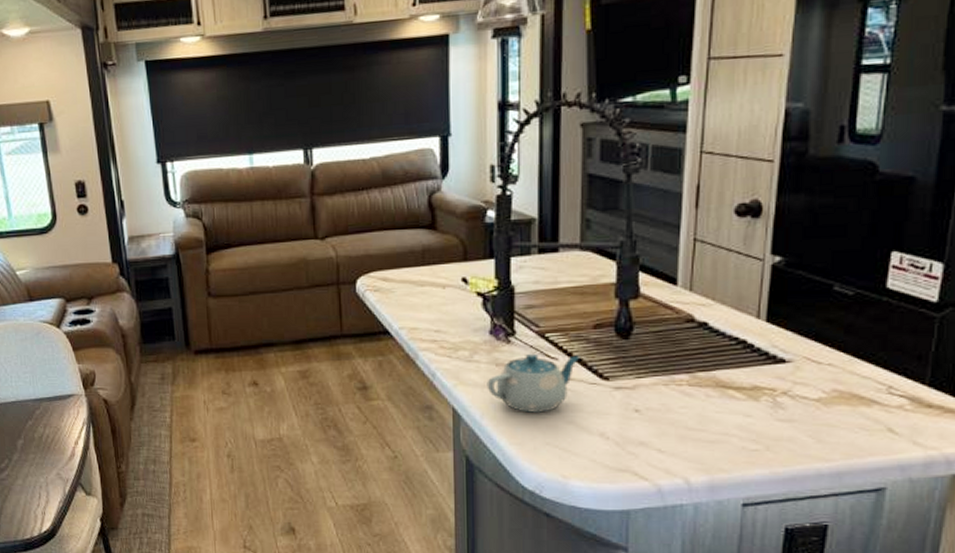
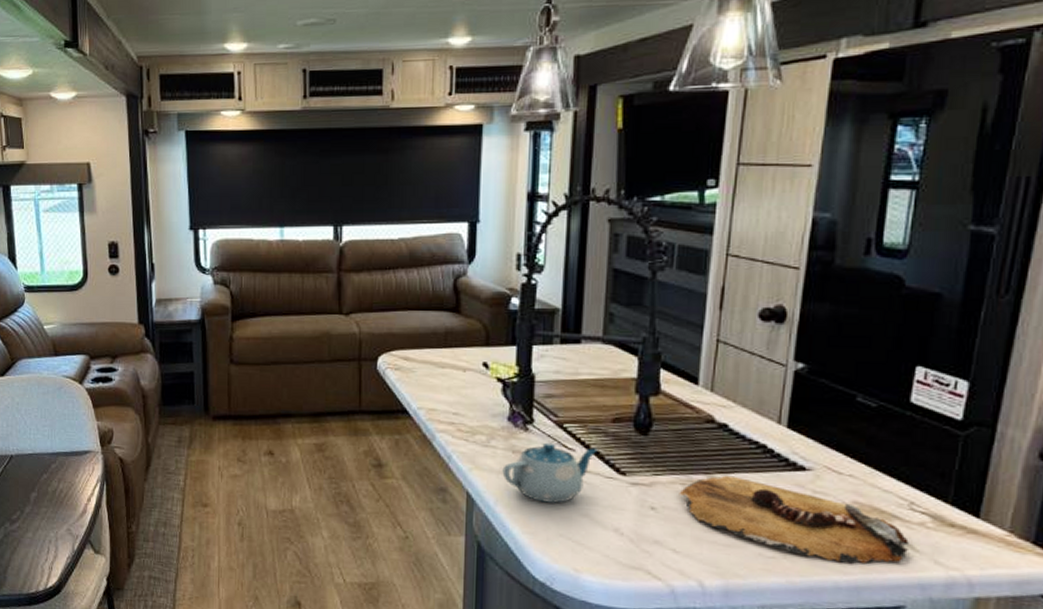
cutting board: none [662,373,888,450] -> present [679,475,909,564]

